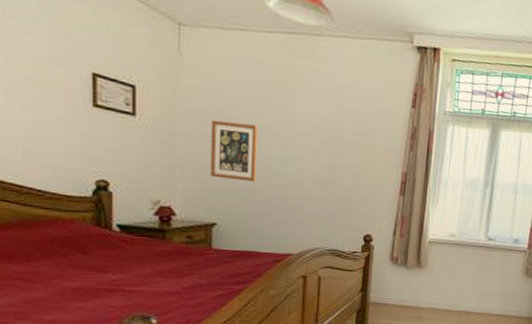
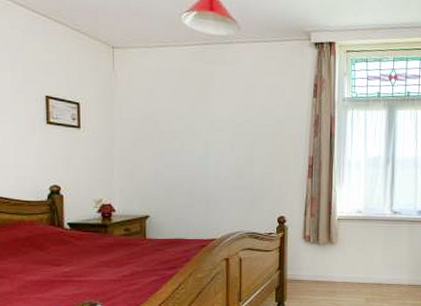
wall art: present [210,120,258,182] -> none [142,125,181,177]

